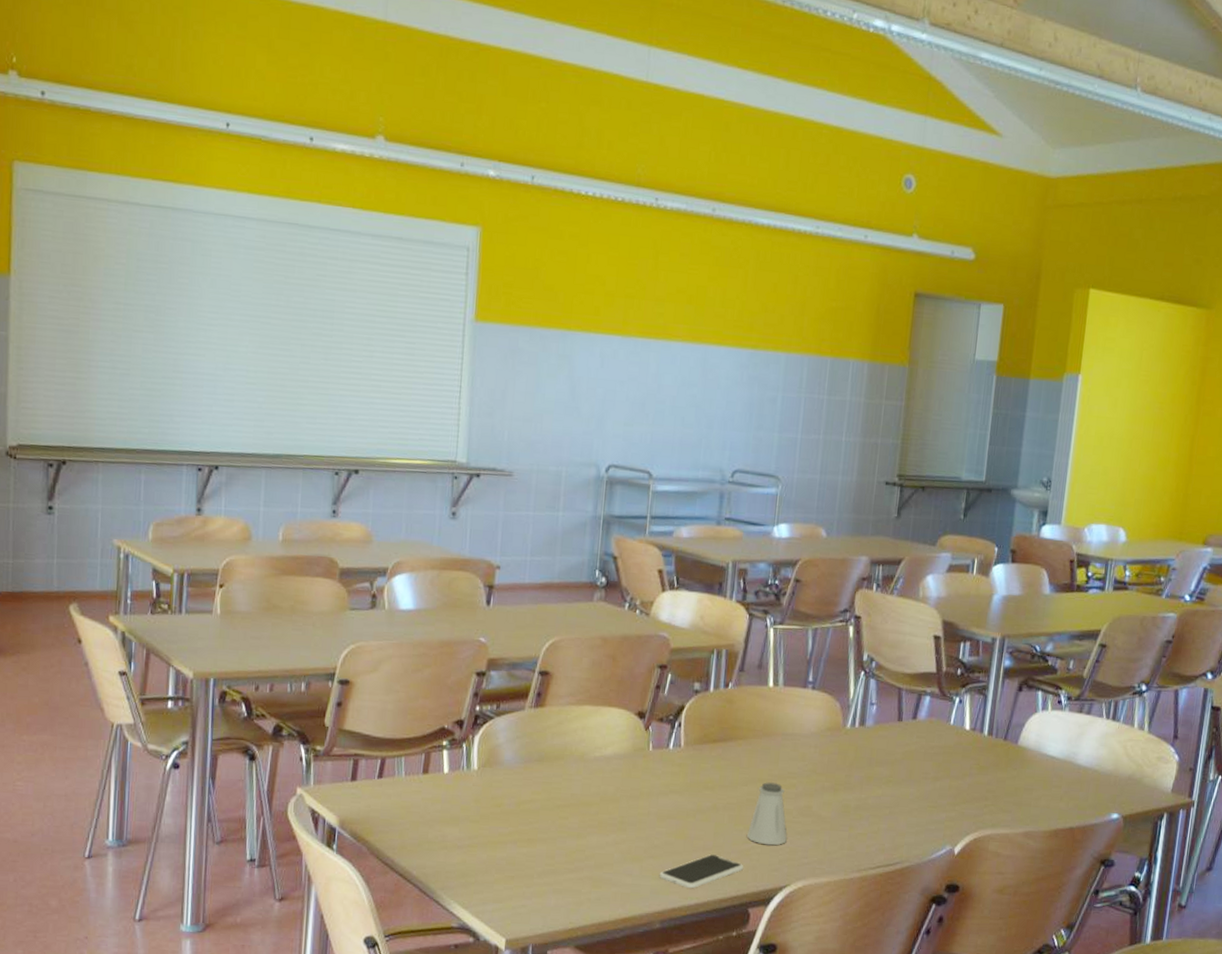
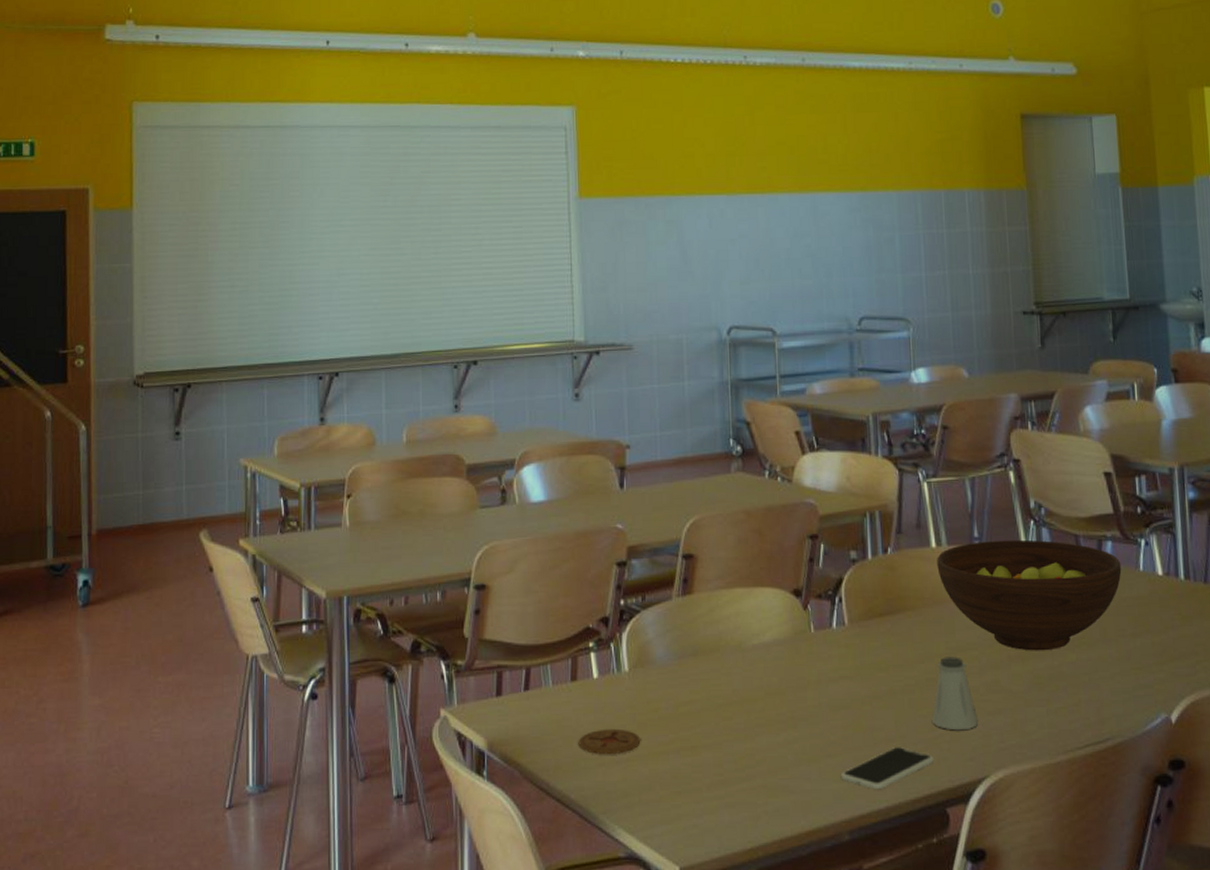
coaster: none [424,817,483,840] -> present [578,728,641,755]
fruit bowl: none [771,685,935,785] -> present [937,539,1122,651]

